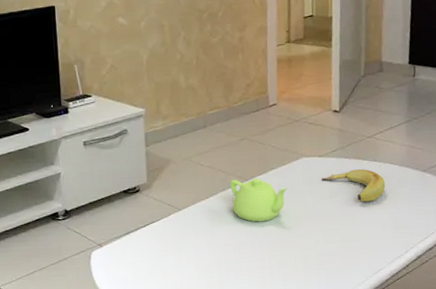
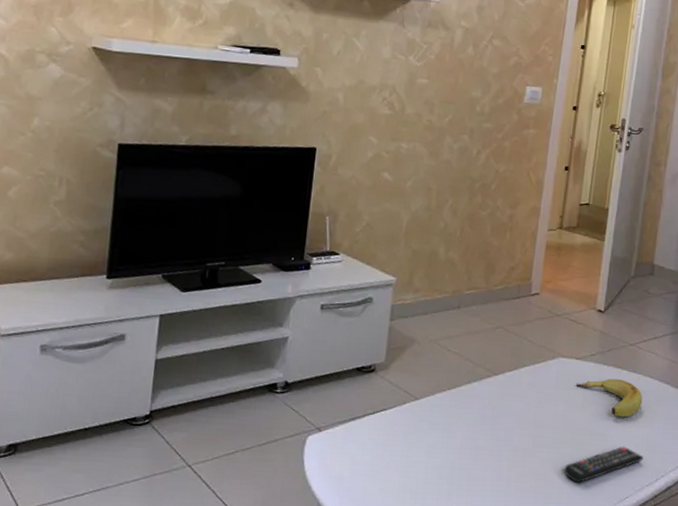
teapot: present [229,178,288,222] -> none [475,371,539,426]
remote control: none [320,226,393,262] -> present [564,446,644,483]

